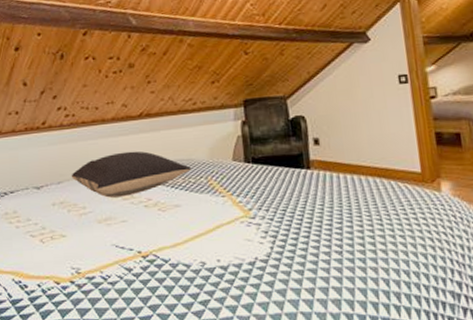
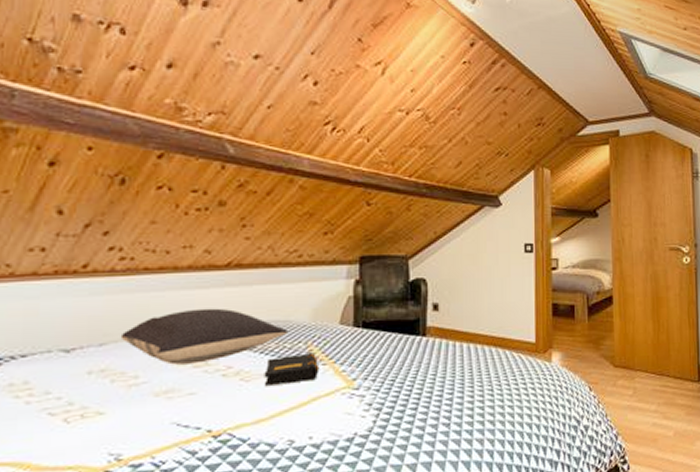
book: none [176,185,220,216] -> present [264,351,320,387]

